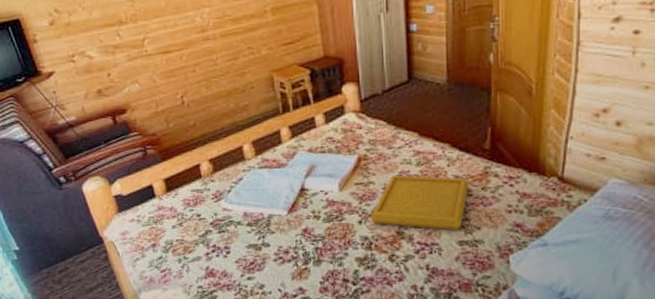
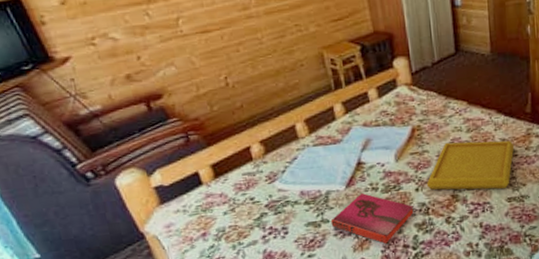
hardback book: none [271,221,356,276] -> present [330,193,414,245]

